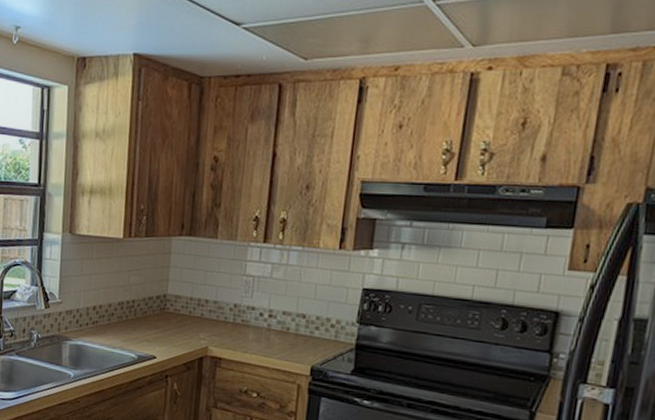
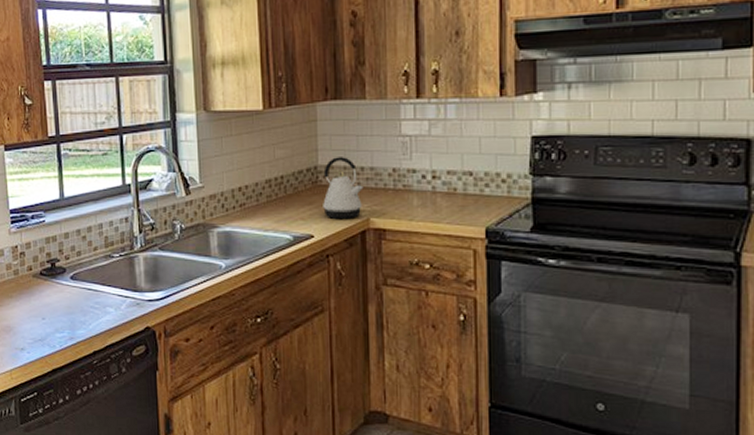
kettle: none [167,288,206,345] -> present [323,157,363,218]

